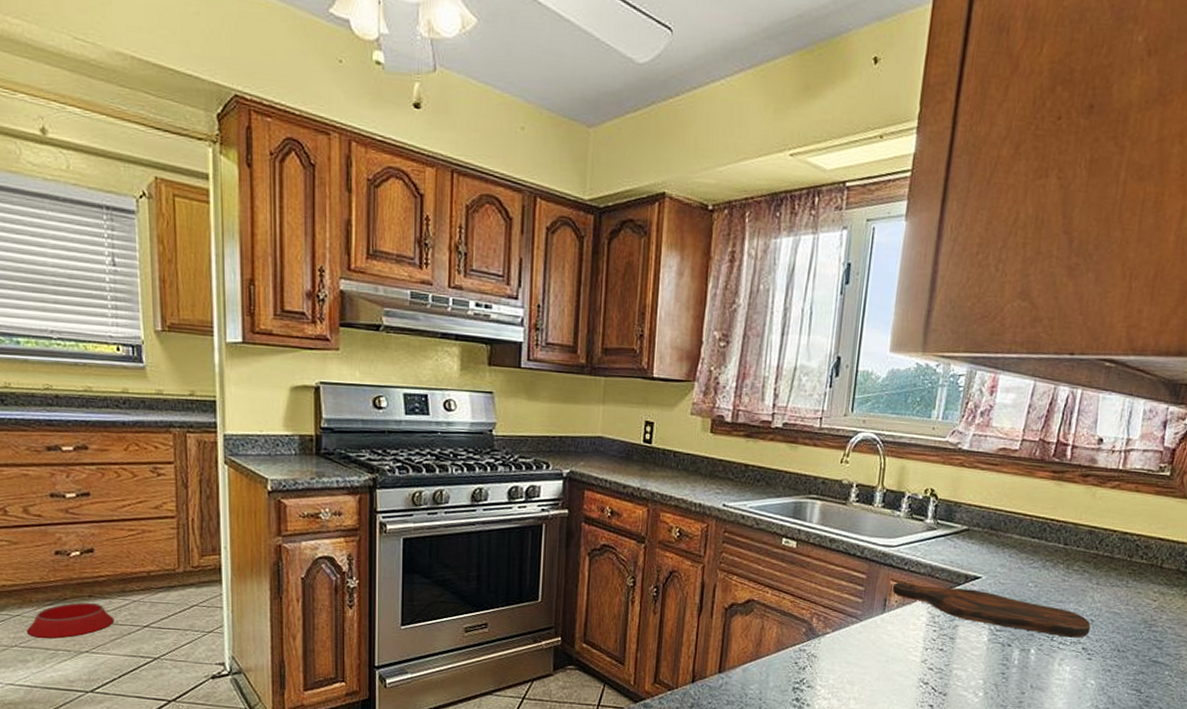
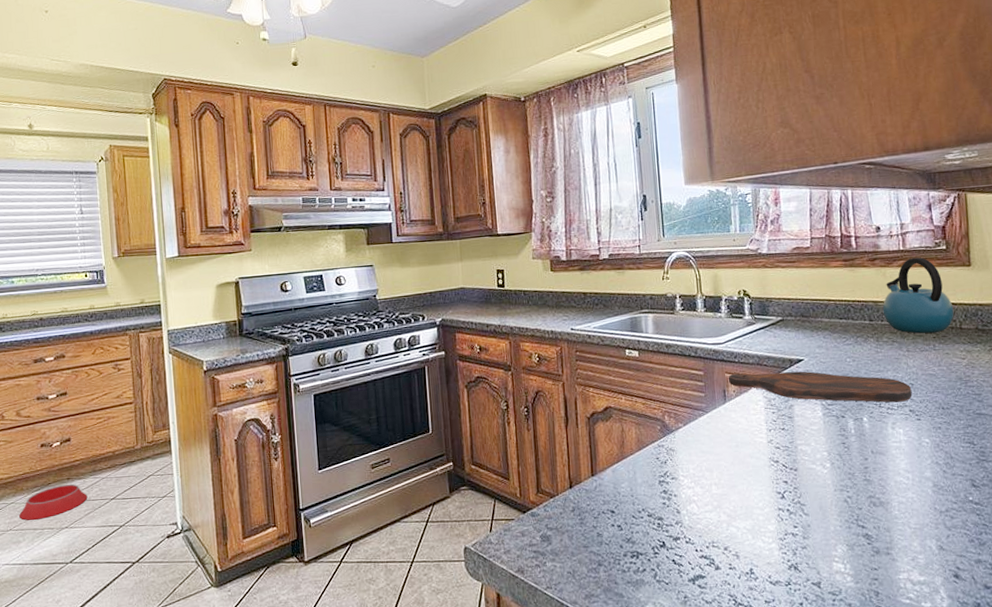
kettle: none [1081,480,1160,568] -> present [882,257,954,334]

